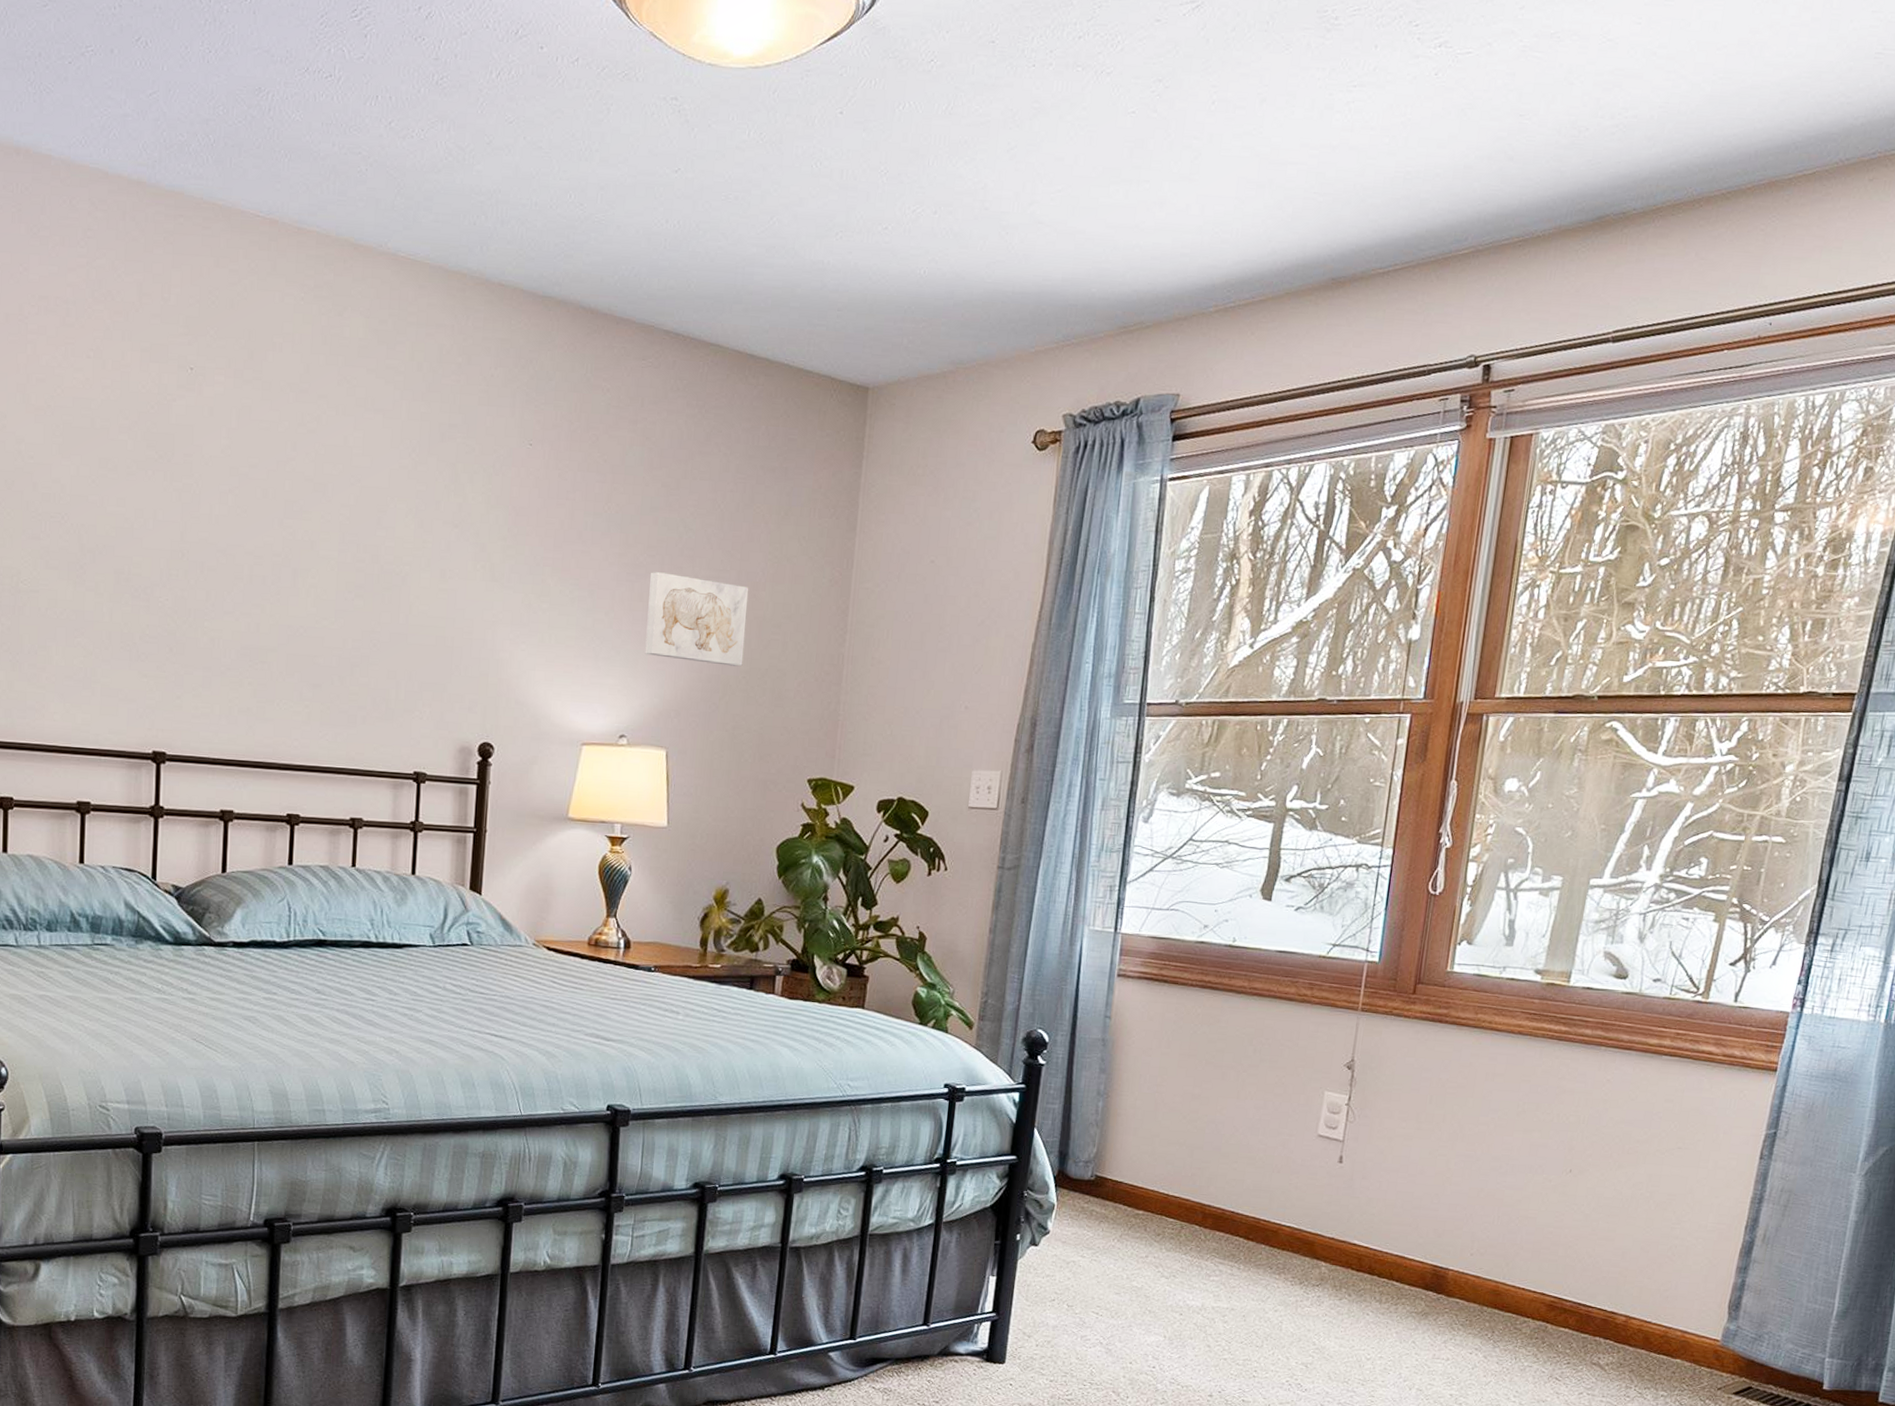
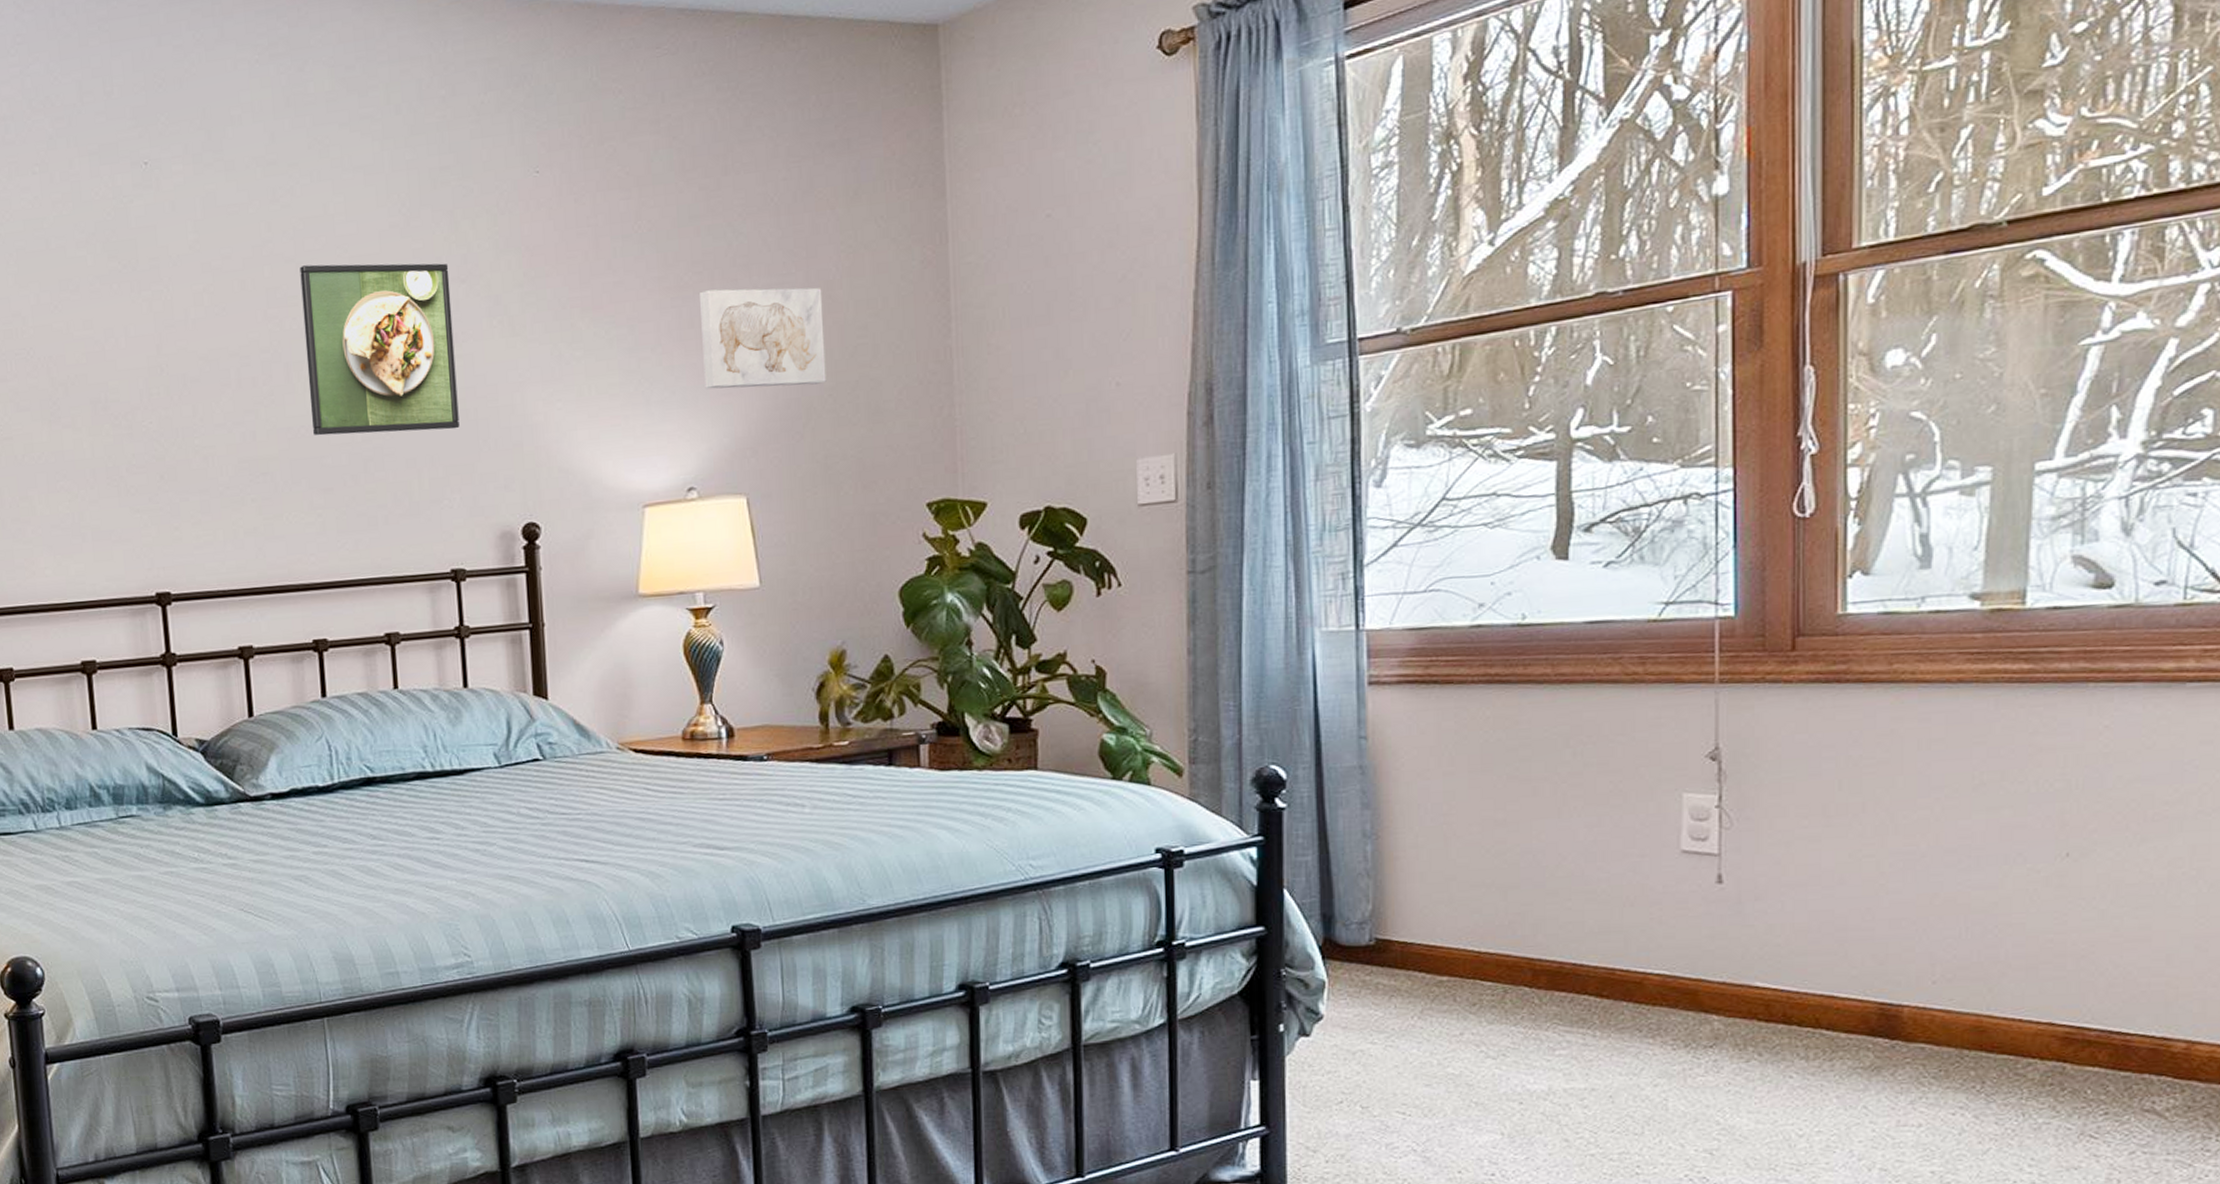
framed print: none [310,486,446,652] -> present [300,263,460,436]

